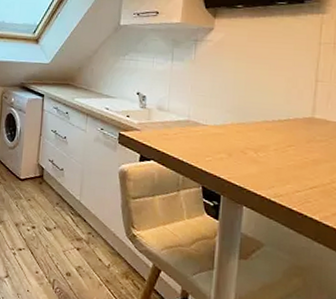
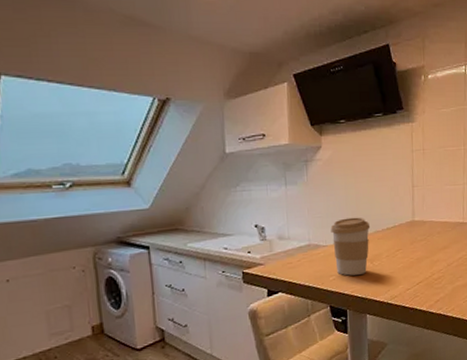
coffee cup: none [213,101,259,163] -> present [330,217,371,276]

